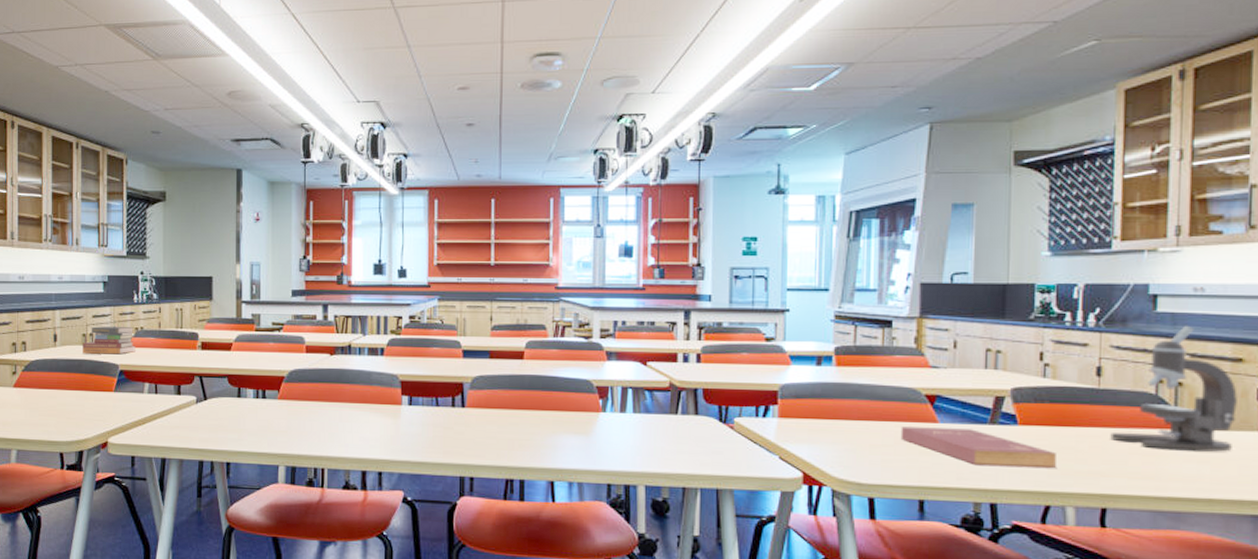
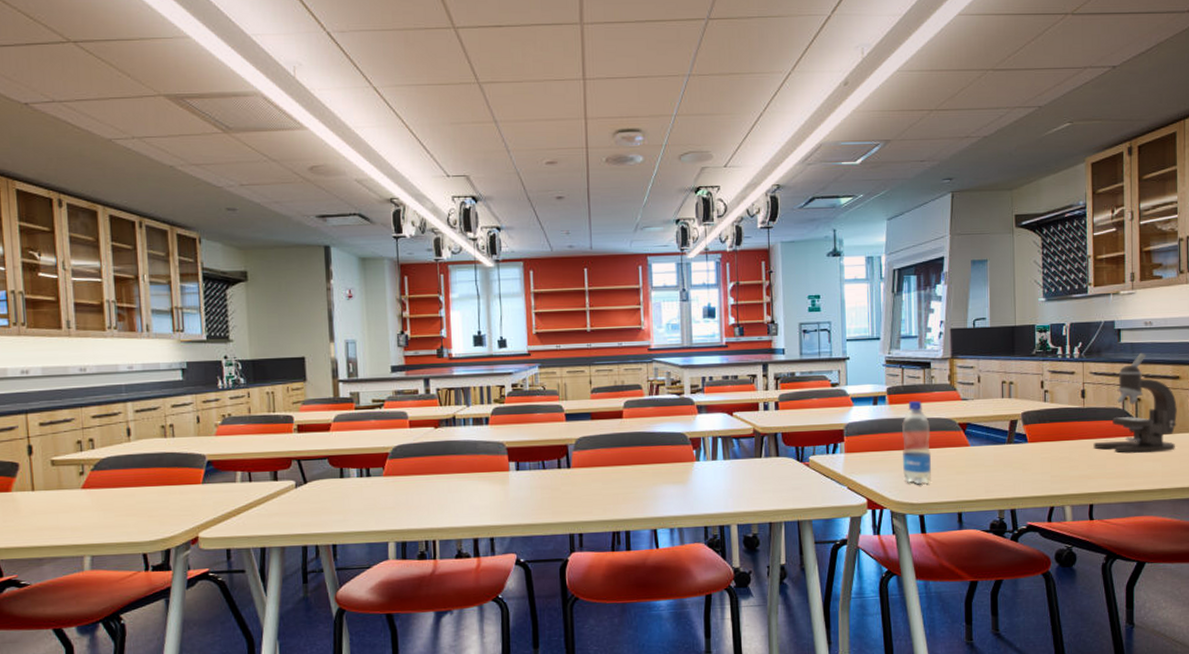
books: present [83,326,136,355] -> none [162,415,224,446]
bottle: none [850,365,888,463] -> present [902,401,932,485]
book: present [900,426,1056,468] -> none [941,449,1056,479]

